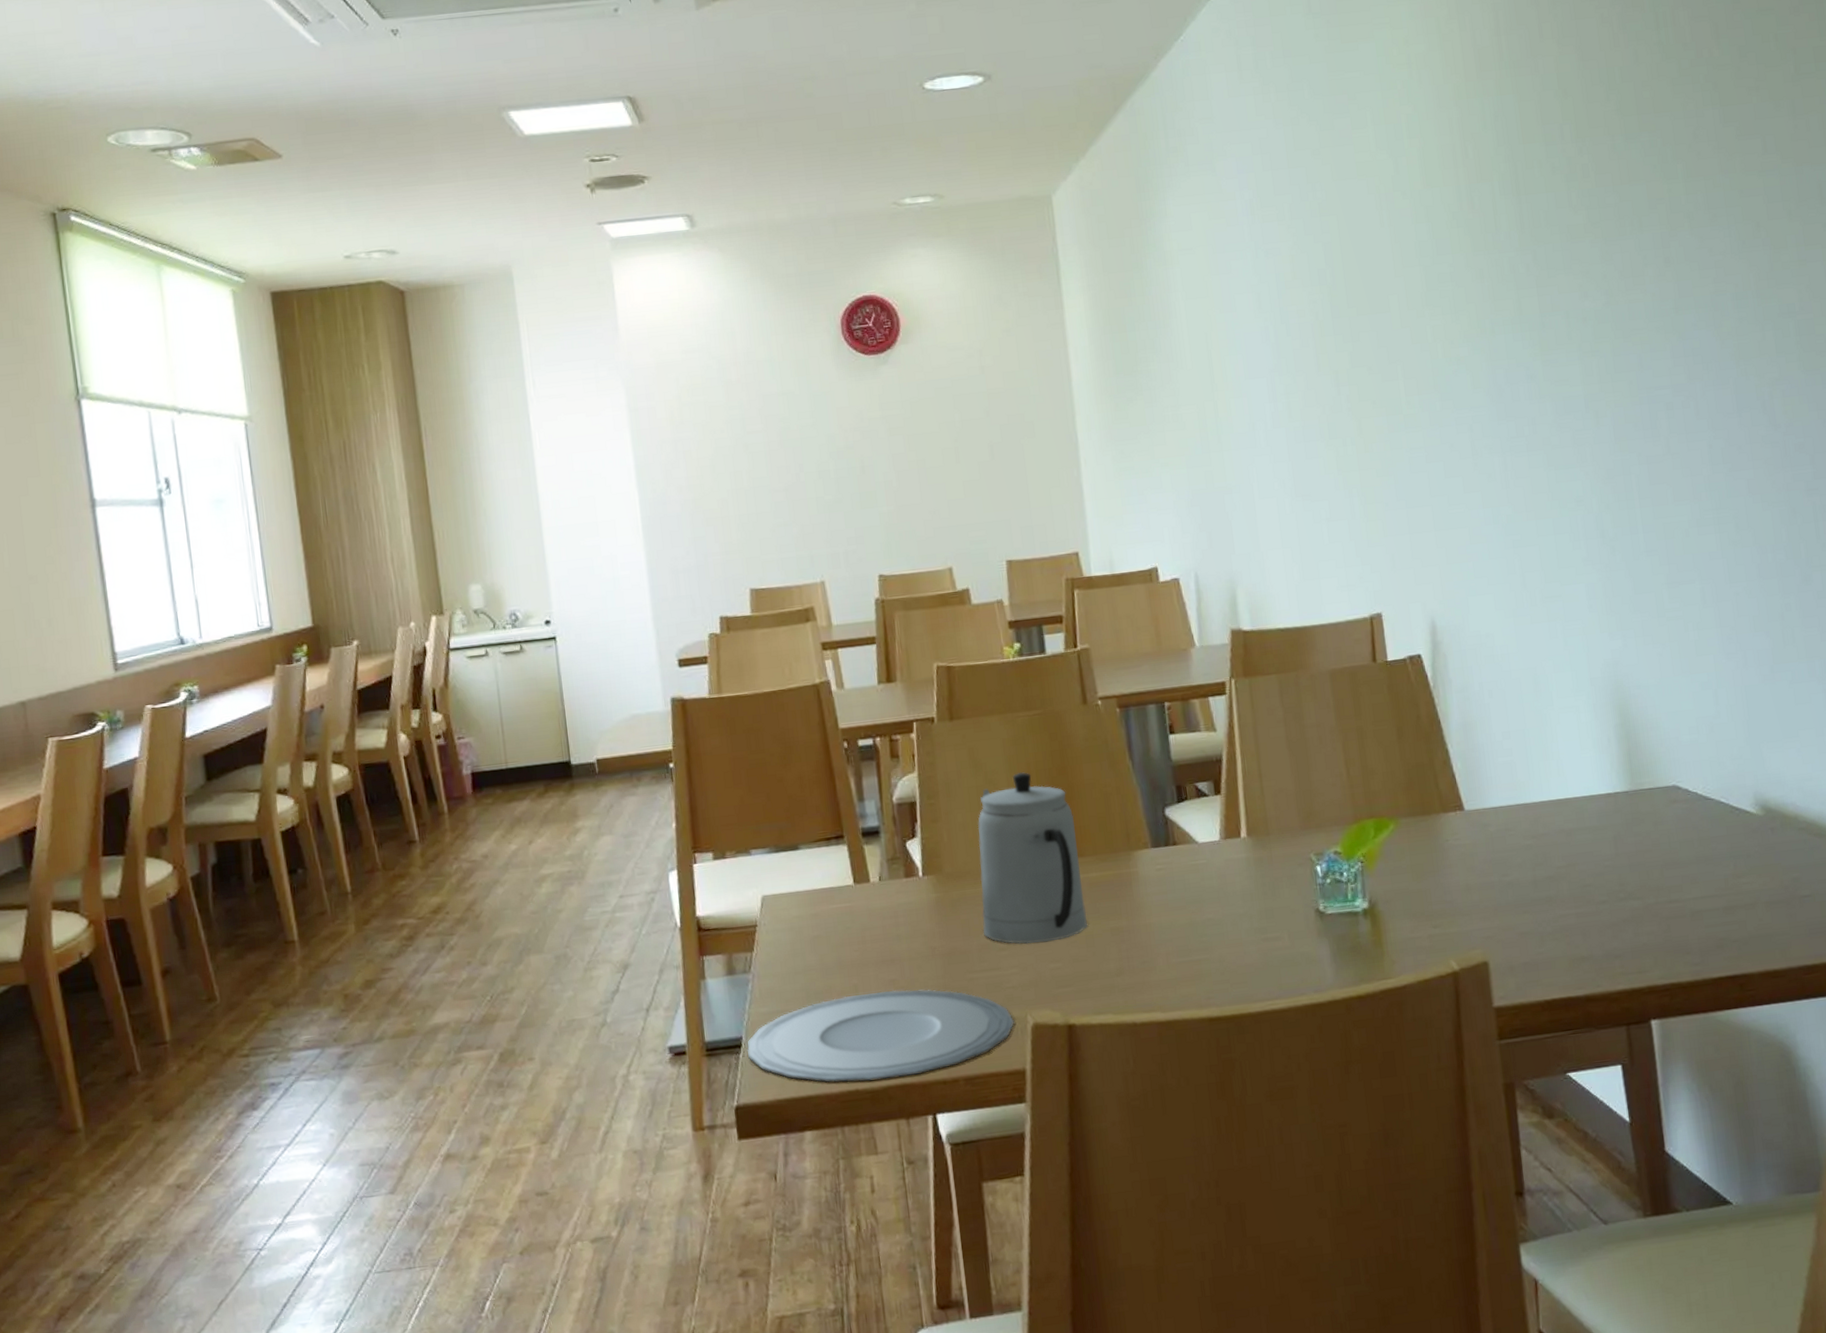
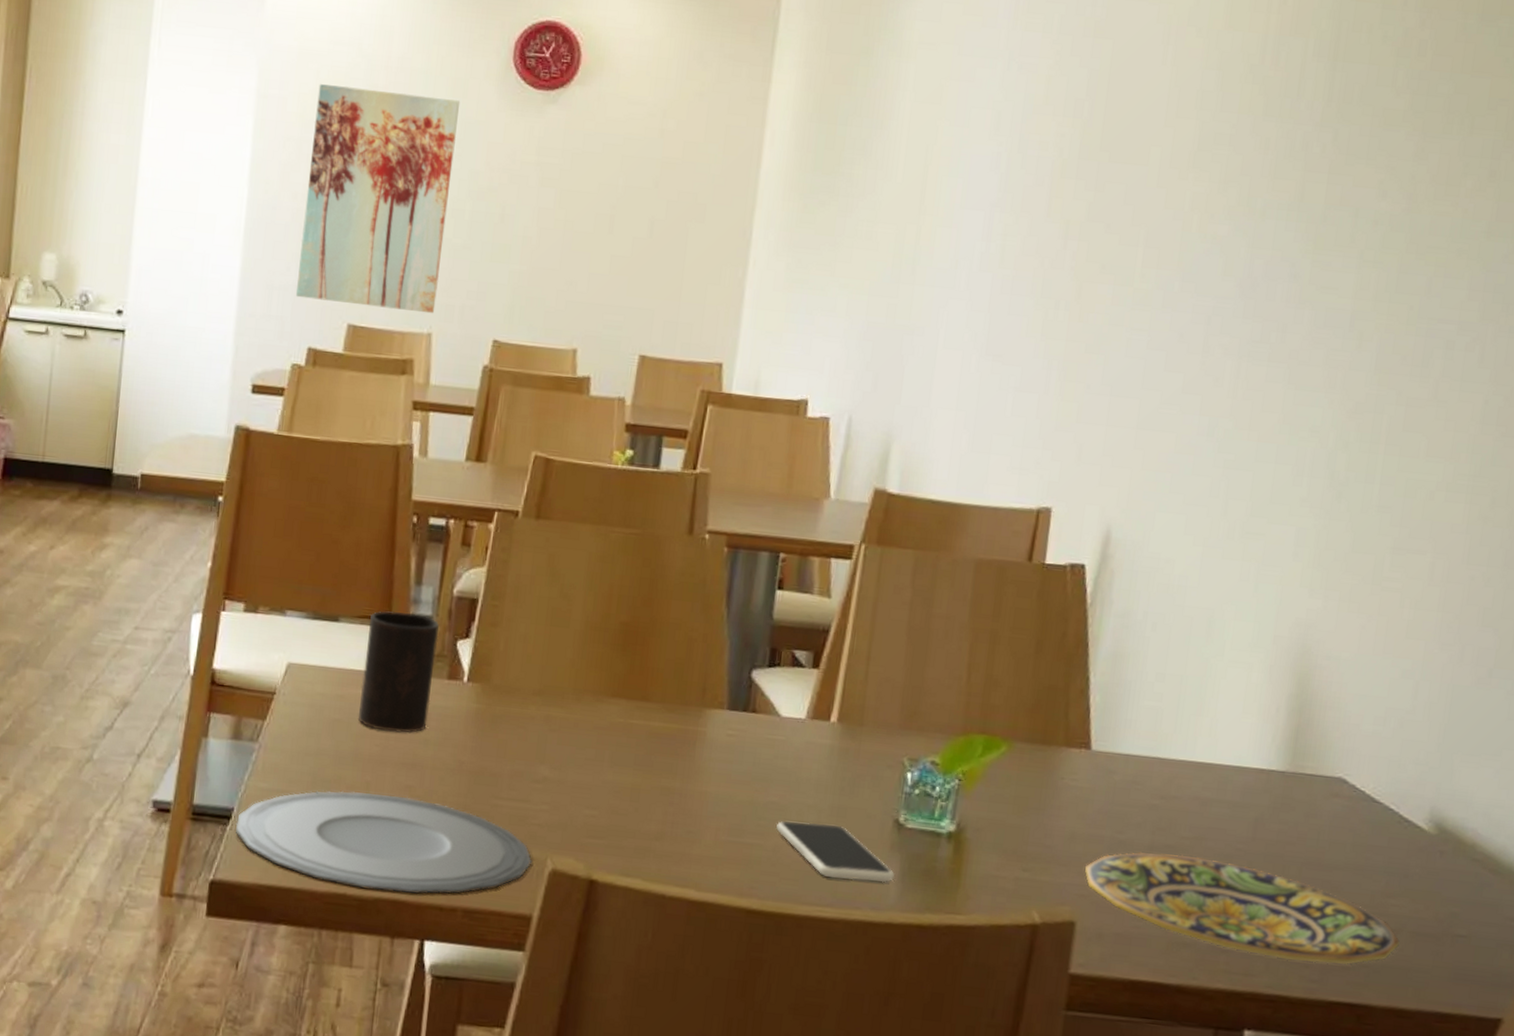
wall art: none [680,378,823,576] -> present [295,84,461,314]
cup: none [824,827,896,937] -> present [357,611,439,734]
teapot: present [977,771,1087,945] -> none [520,592,650,786]
smartphone: none [1217,925,1328,974] -> present [776,820,895,883]
plate: none [1485,879,1758,954] -> present [1085,851,1400,965]

